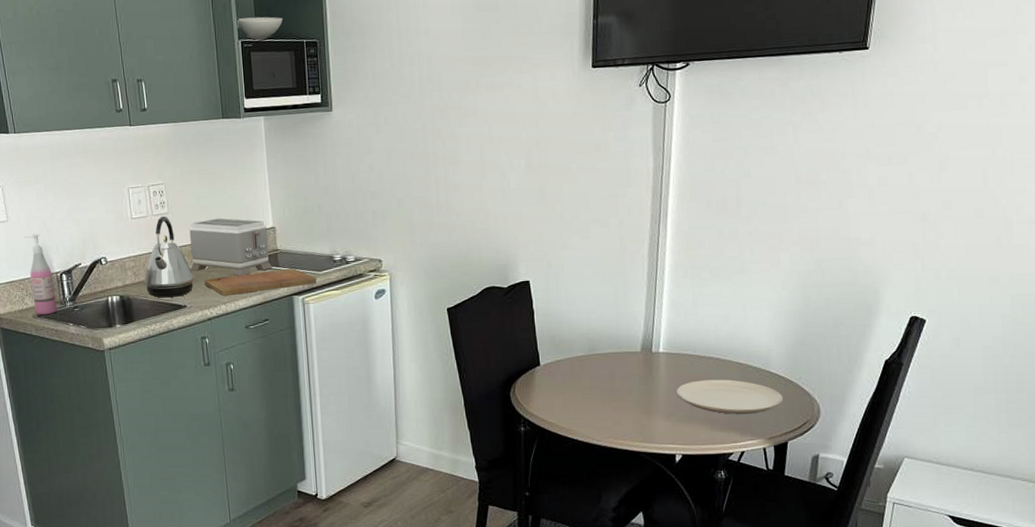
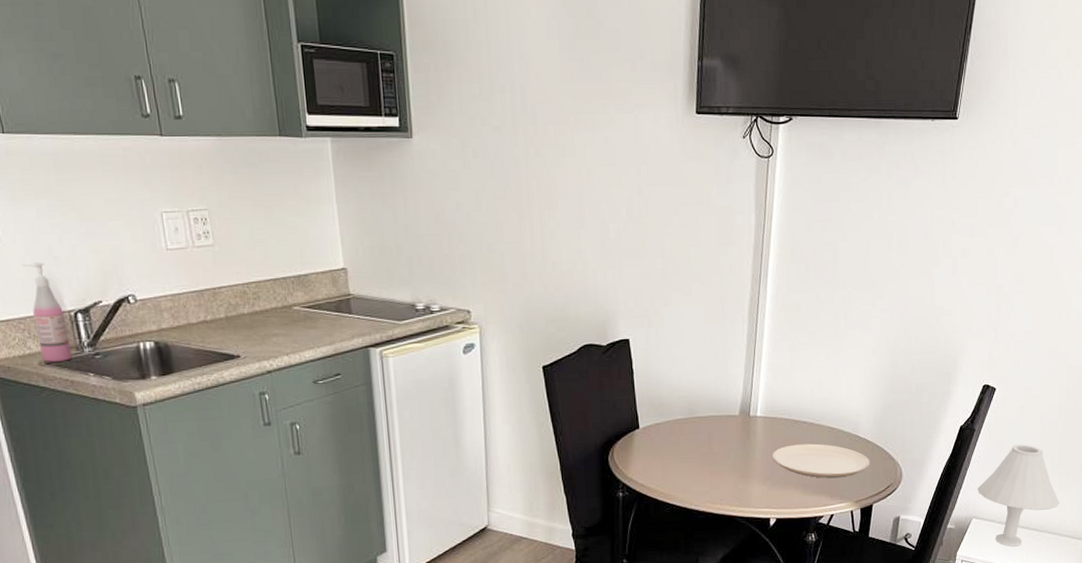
kettle: present [144,216,195,298] -> none [185,248,250,346]
toaster: present [189,218,273,276] -> none [241,254,344,323]
cutting board: present [204,268,317,297] -> none [261,317,396,346]
bowl: present [234,16,283,40] -> none [292,15,353,45]
table lamp: none [908,379,1010,490] -> present [977,444,1059,547]

